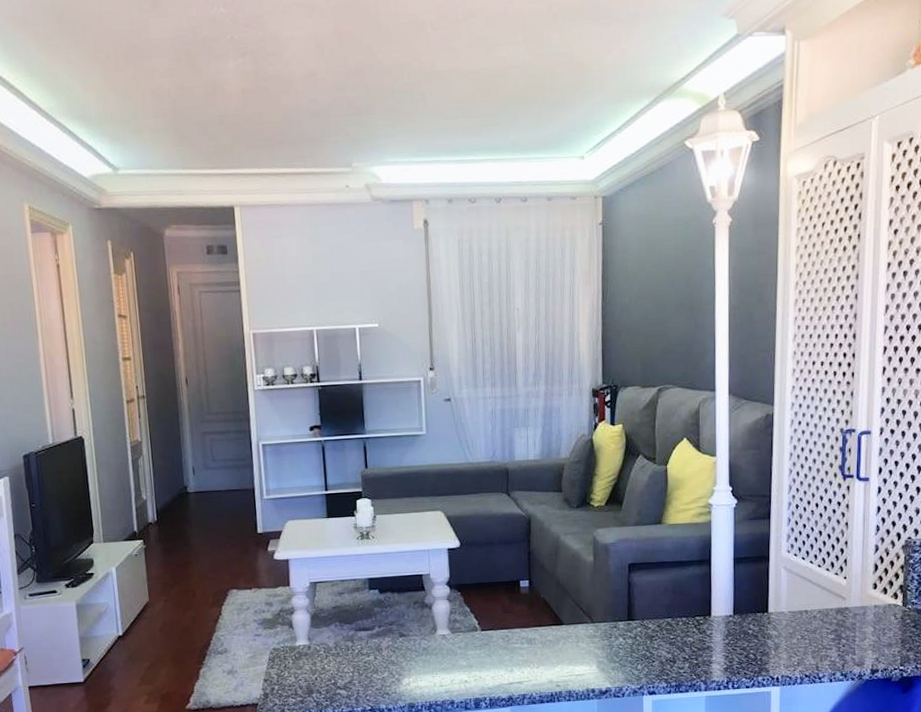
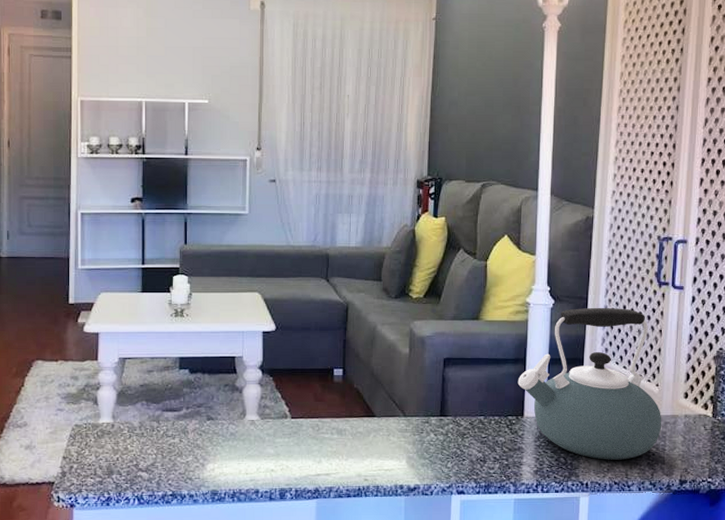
kettle: none [703,503,851,654] -> present [517,307,662,460]

